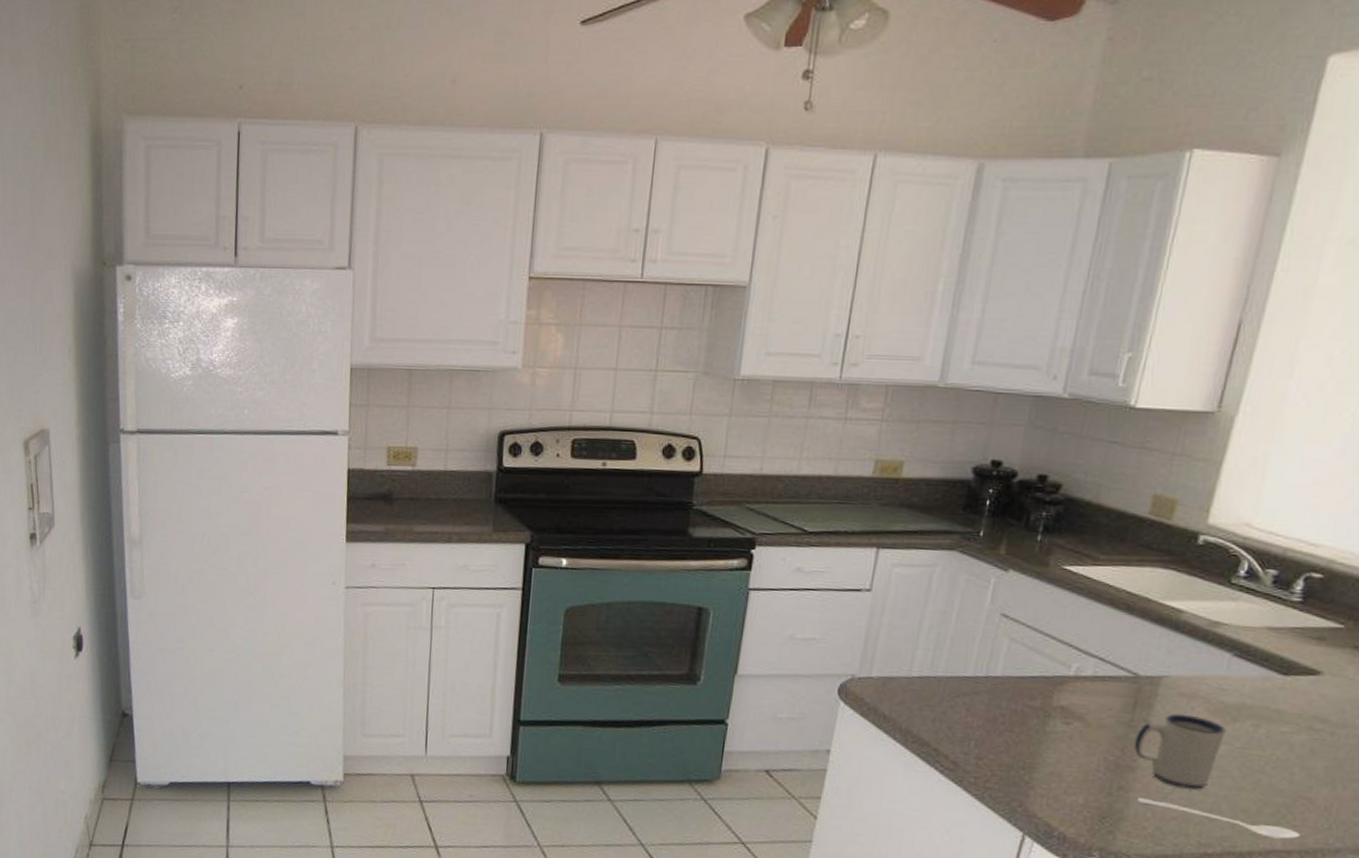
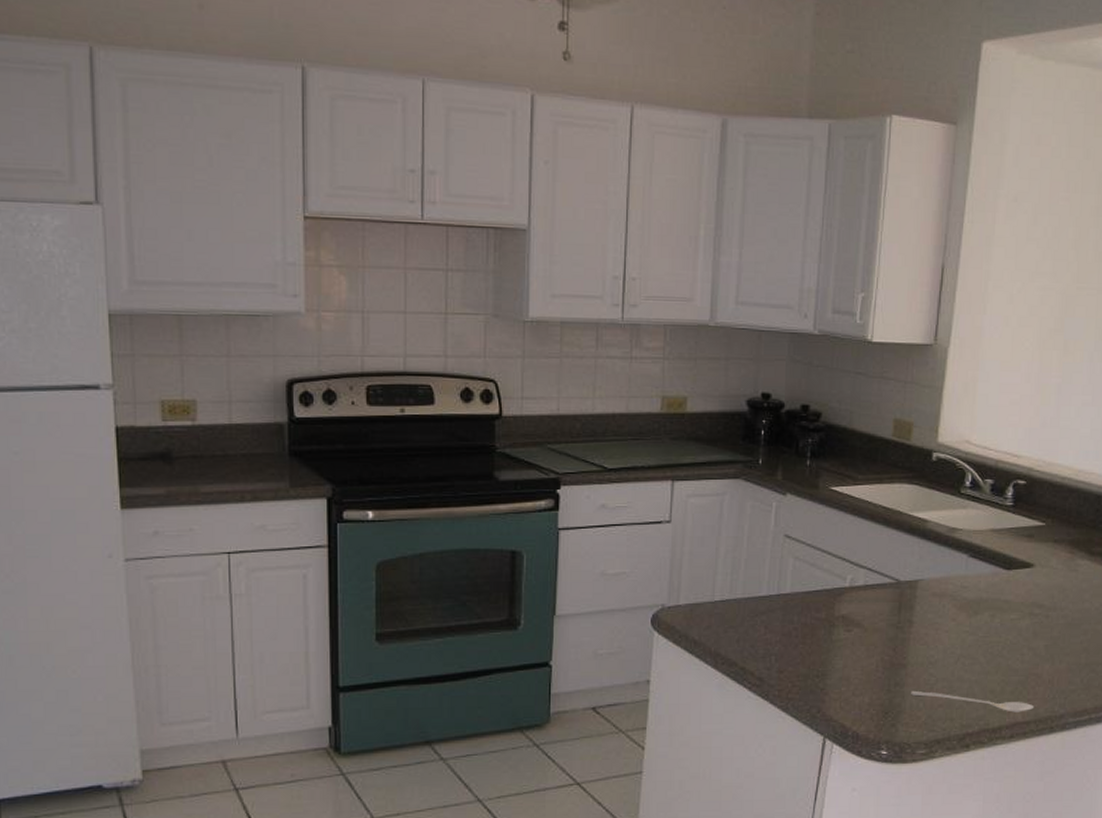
mug: present [1134,713,1226,790] -> none [903,612,971,678]

